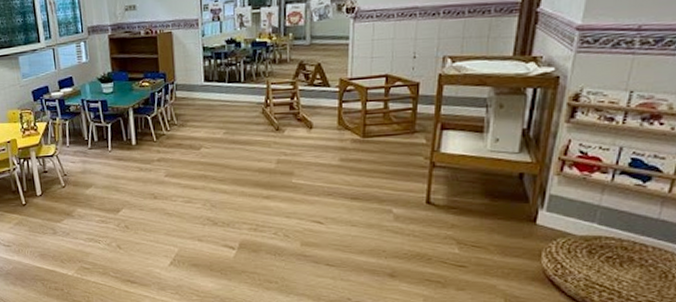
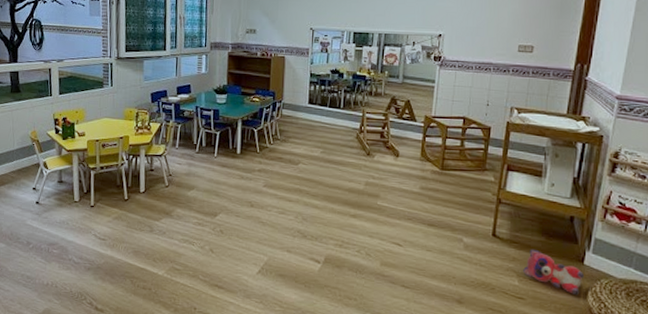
stuffed animal: none [464,213,537,259] -> present [523,249,585,296]

